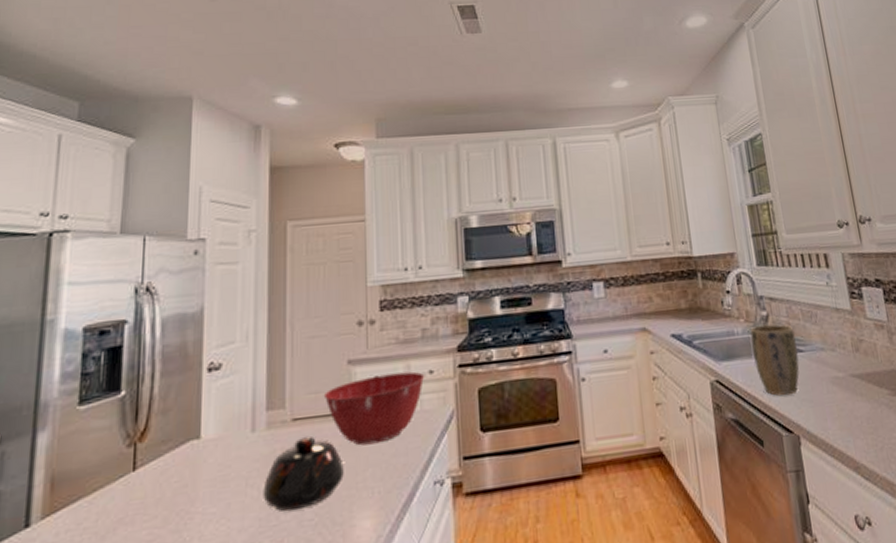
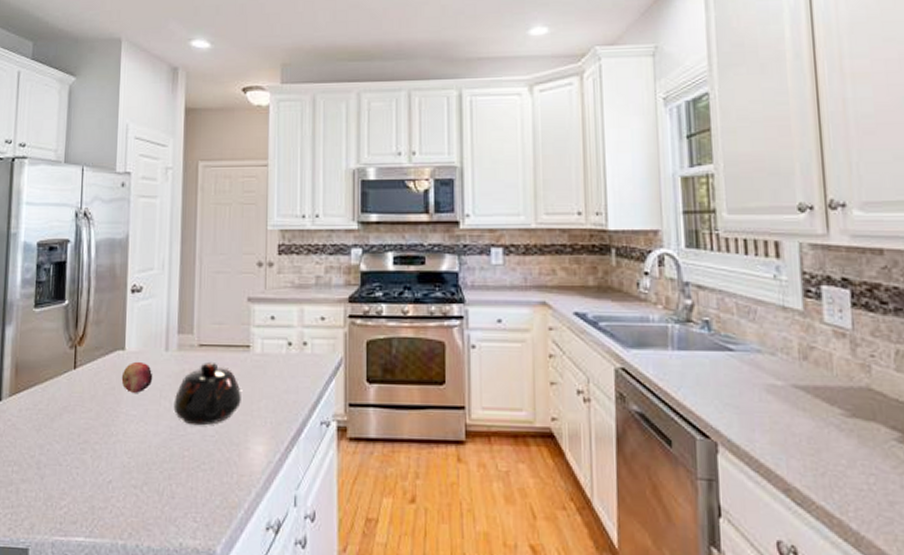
fruit: none [196,448,237,487] -> present [121,361,153,393]
mixing bowl: present [323,371,425,446] -> none [225,315,317,378]
plant pot: present [750,324,800,396] -> none [669,314,728,397]

